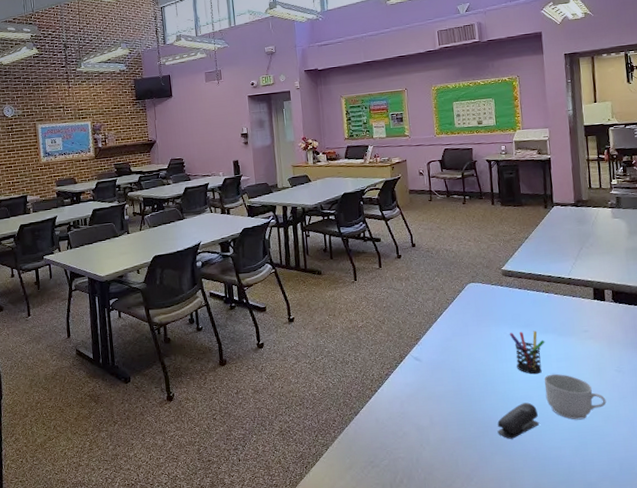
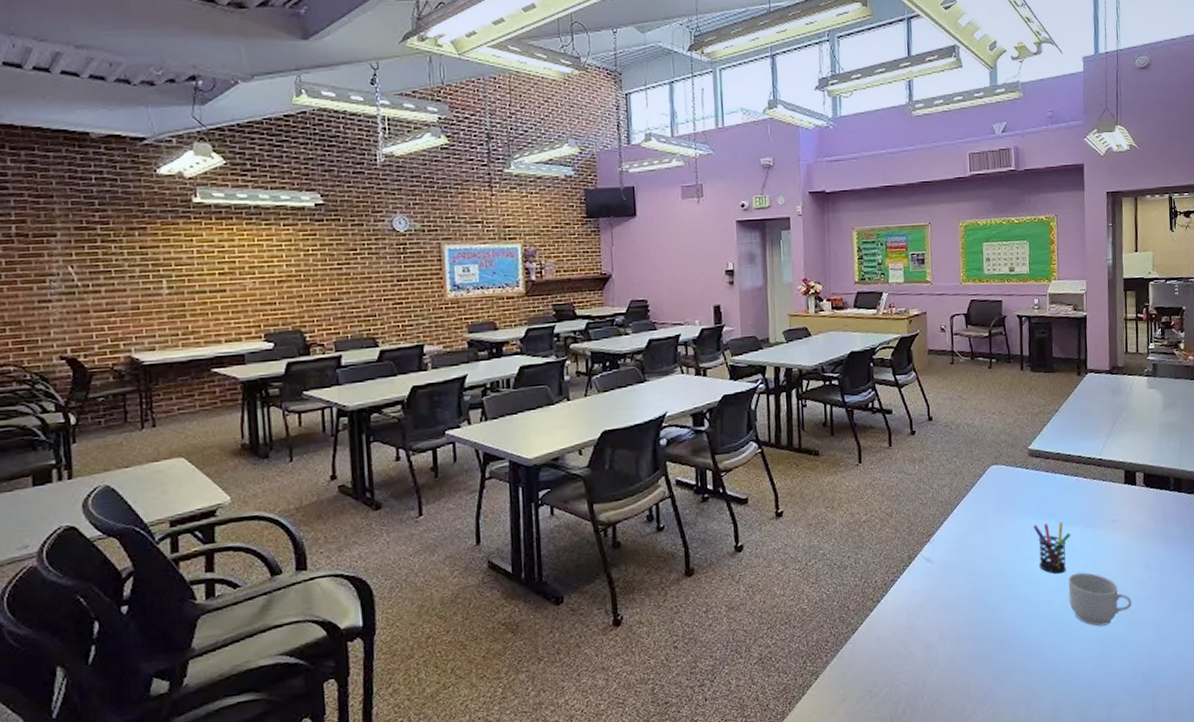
stapler: present [497,402,540,439] -> none [1015,608,1061,653]

